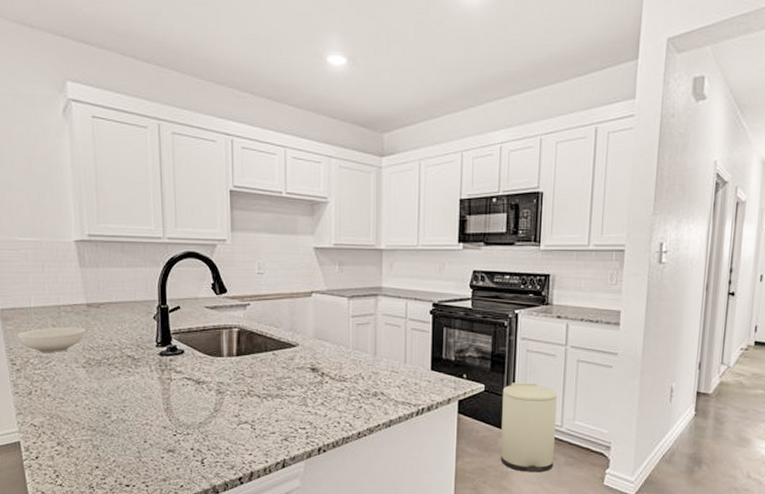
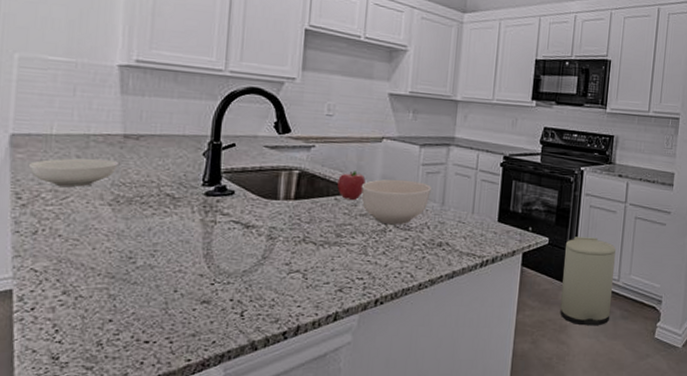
fruit: none [274,326,299,355] -> present [337,171,366,201]
bowl: none [295,332,362,377] -> present [361,179,431,225]

